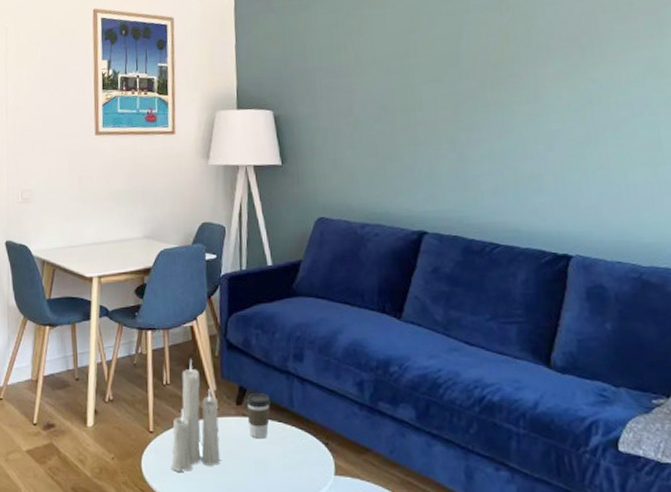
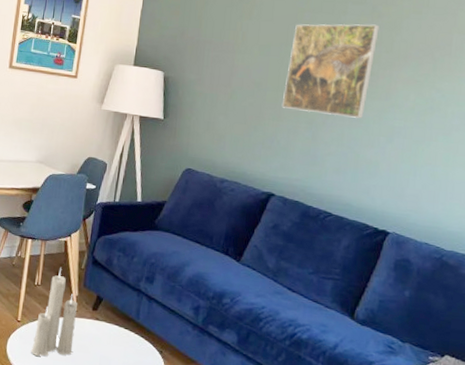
coffee cup: present [246,393,271,439] -> none [99,303,122,340]
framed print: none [414,18,513,130] -> present [281,23,380,118]

